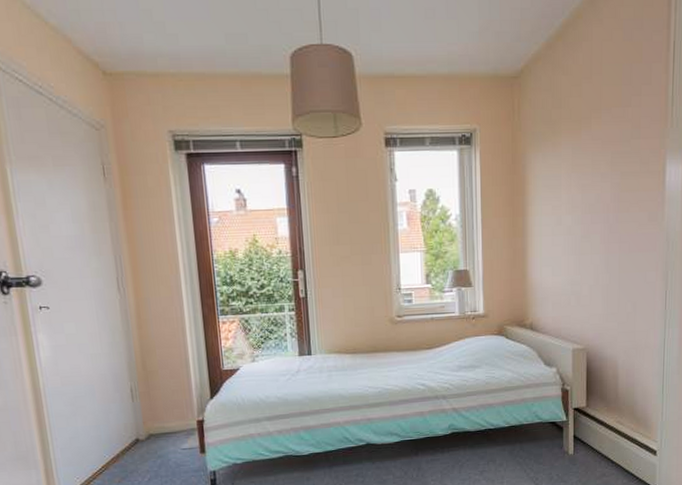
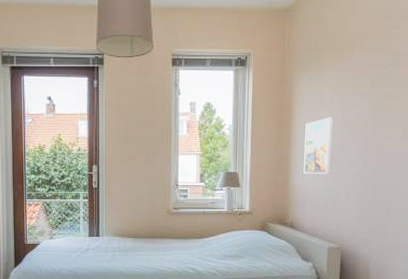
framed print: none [542,201,573,267] -> present [303,117,334,174]

